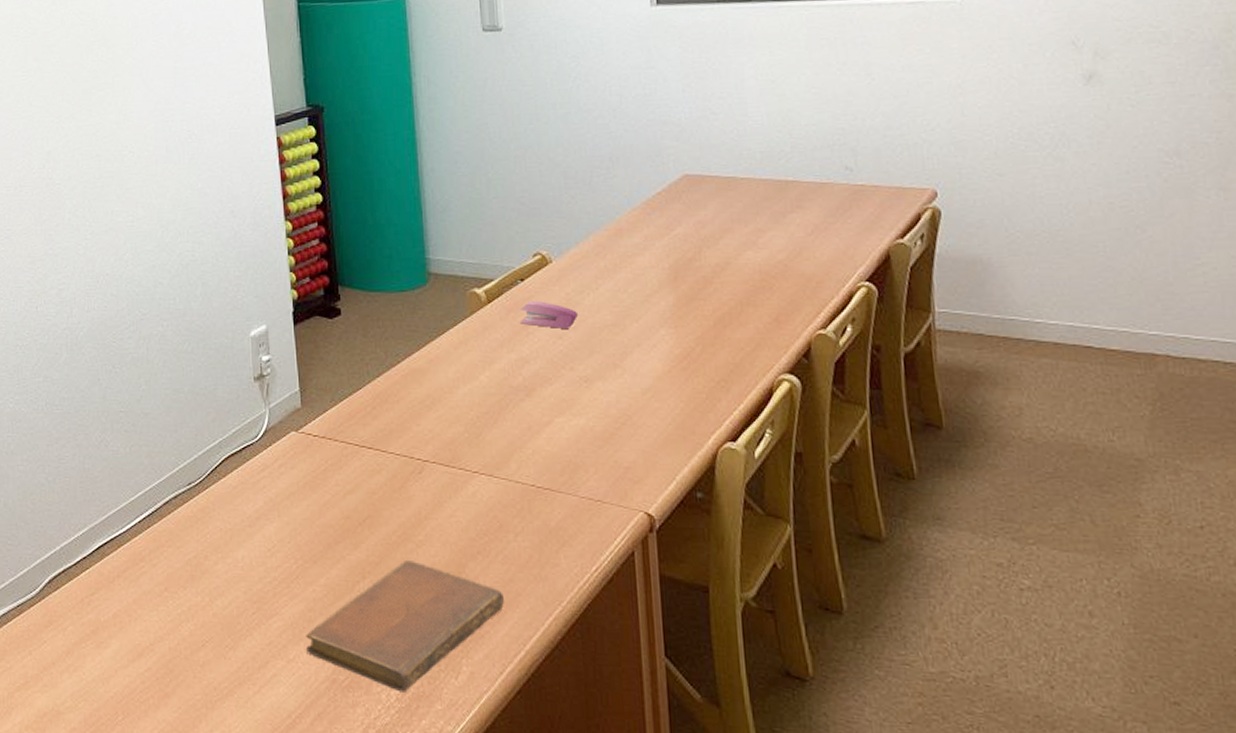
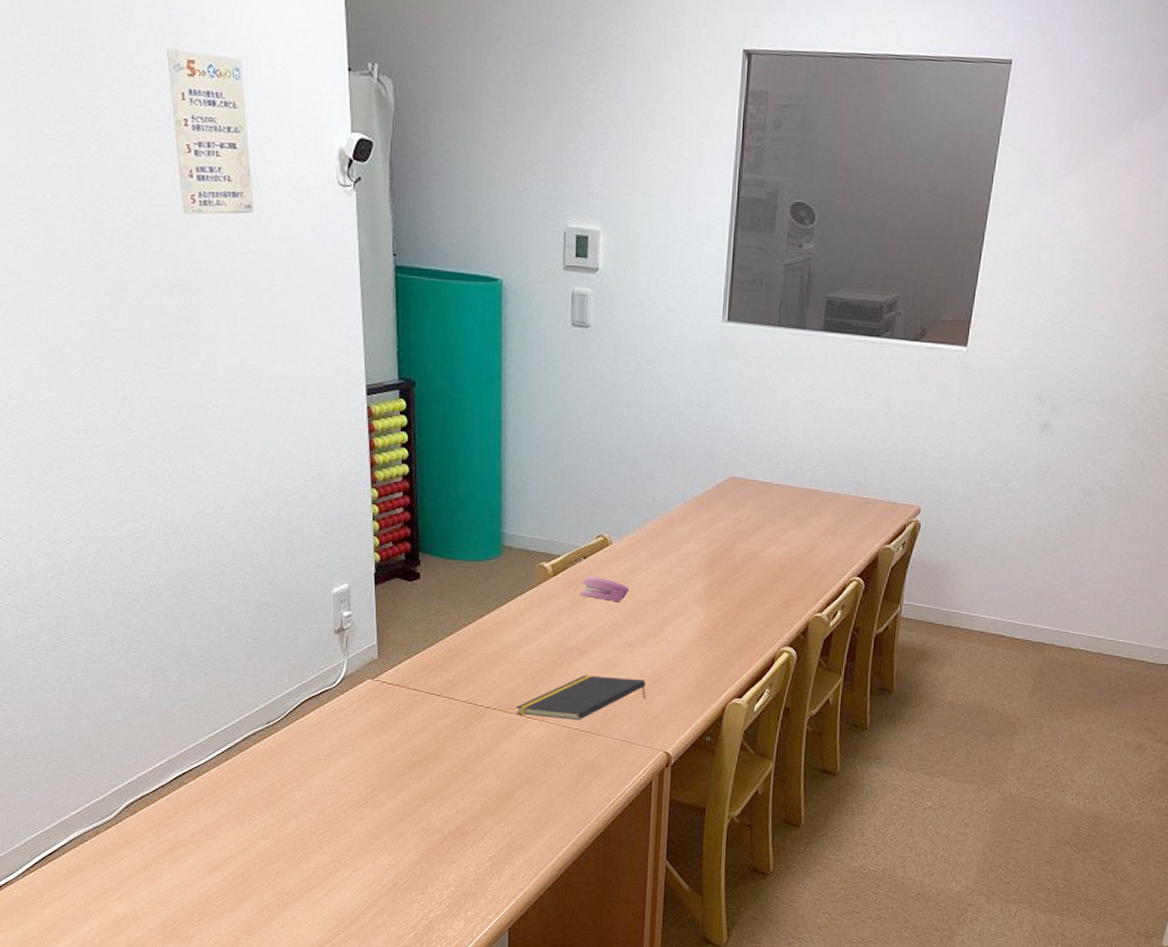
notebook: present [306,560,504,693] -> none [372,788,544,891]
notepad: none [458,419,614,474] -> present [515,675,646,720]

